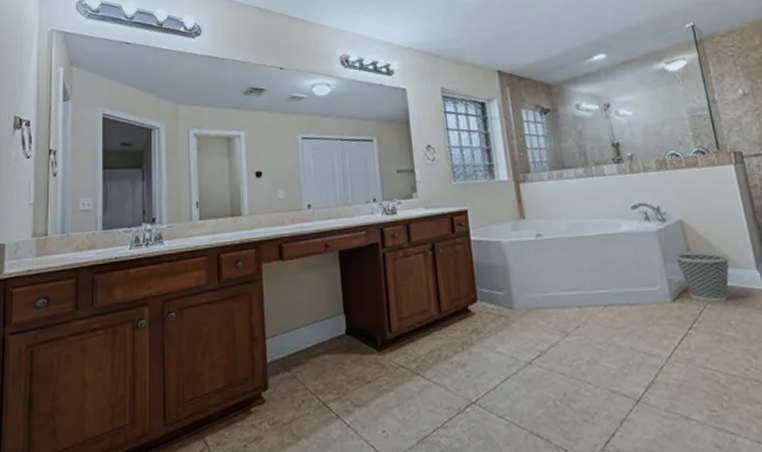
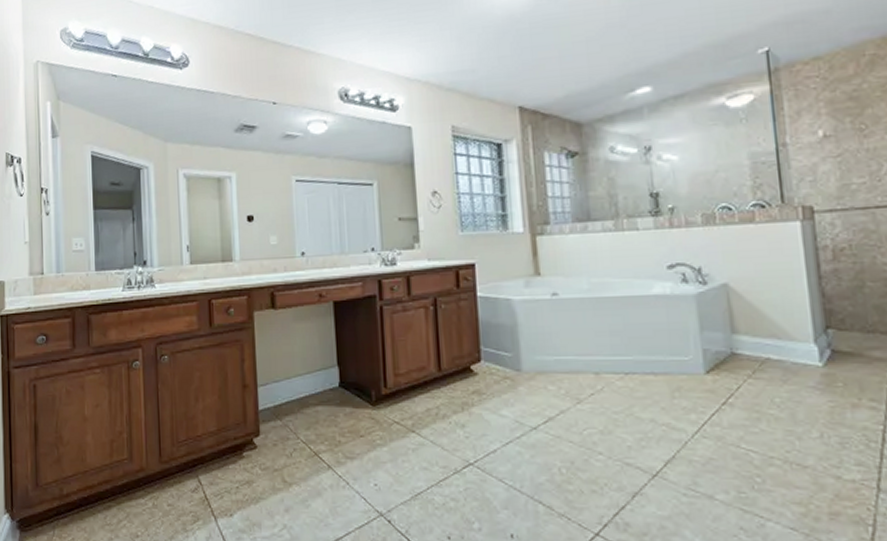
wastebasket: present [673,251,730,303] -> none [712,319,782,378]

